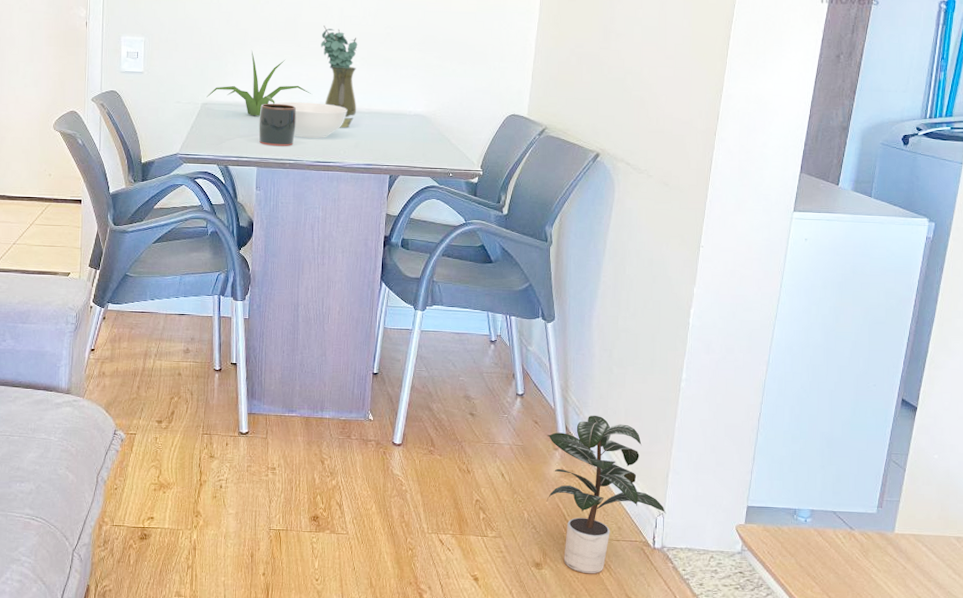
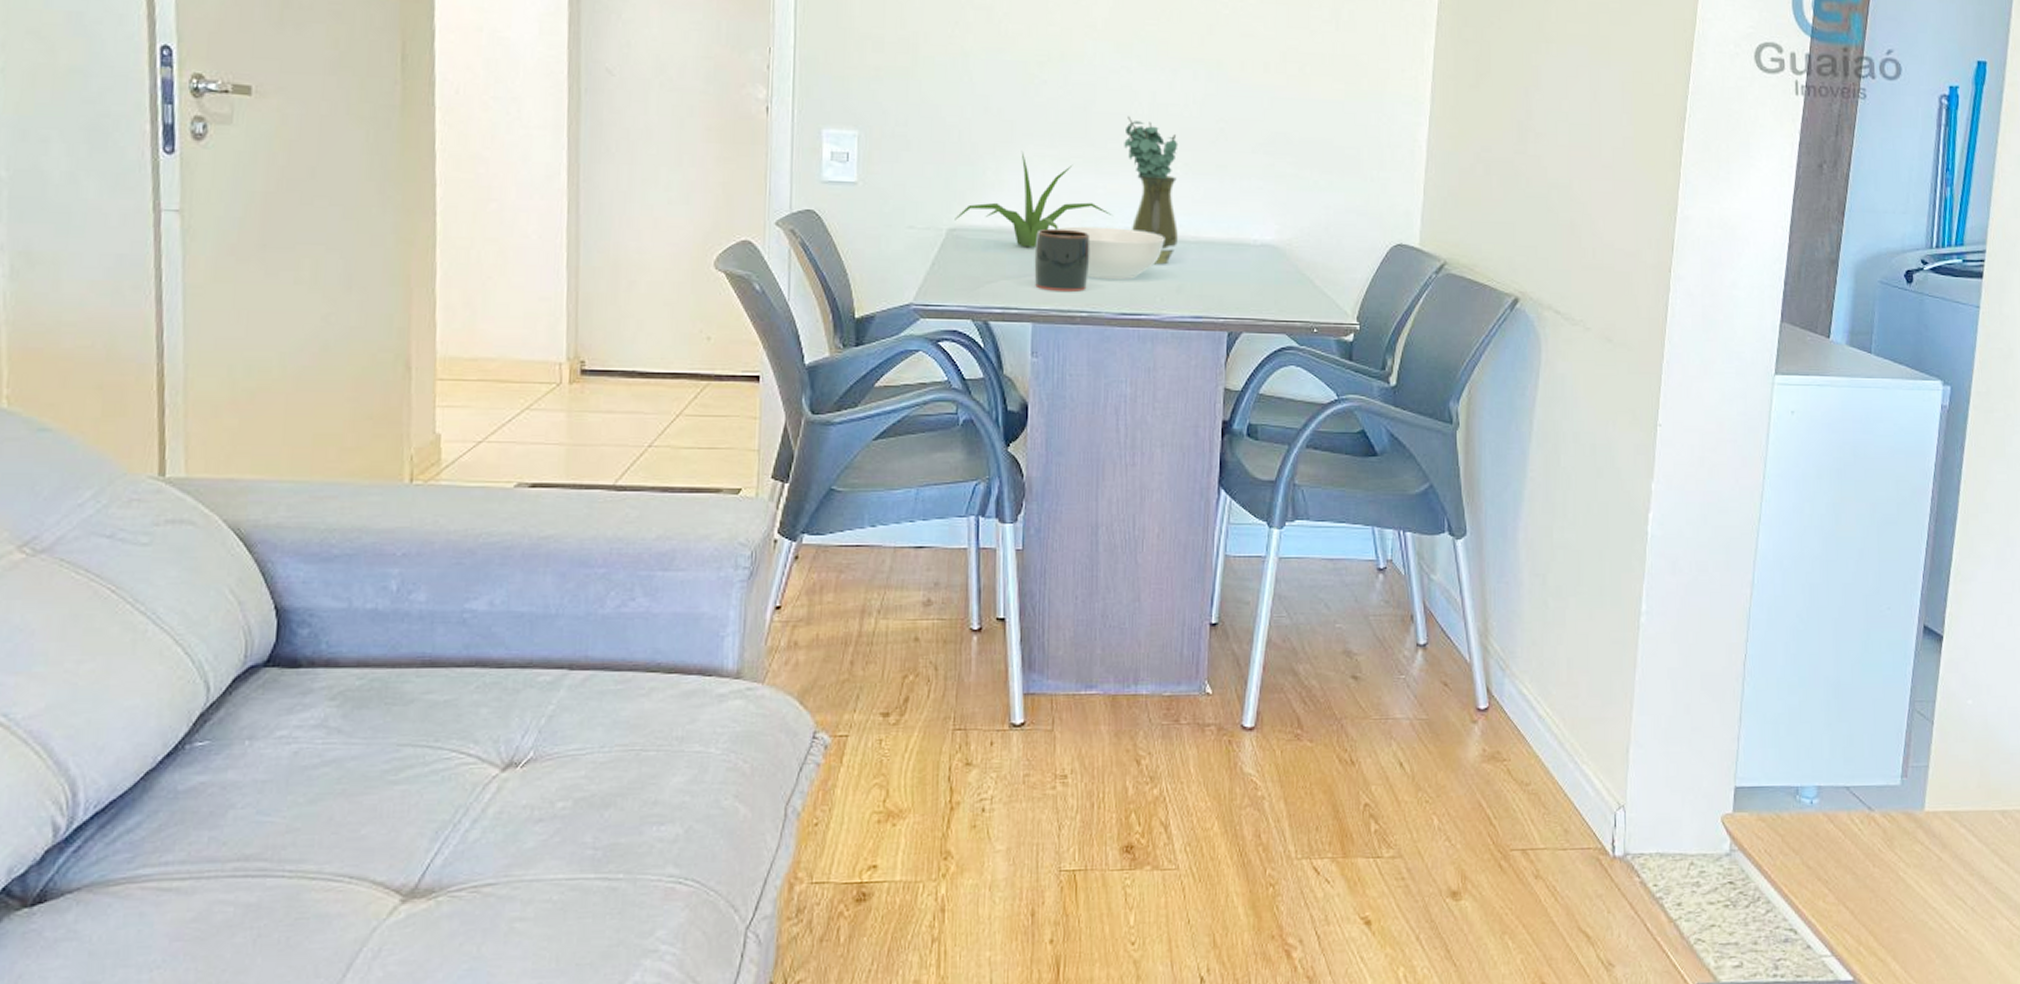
potted plant: present [546,415,666,574] -> none [1461,669,1628,902]

